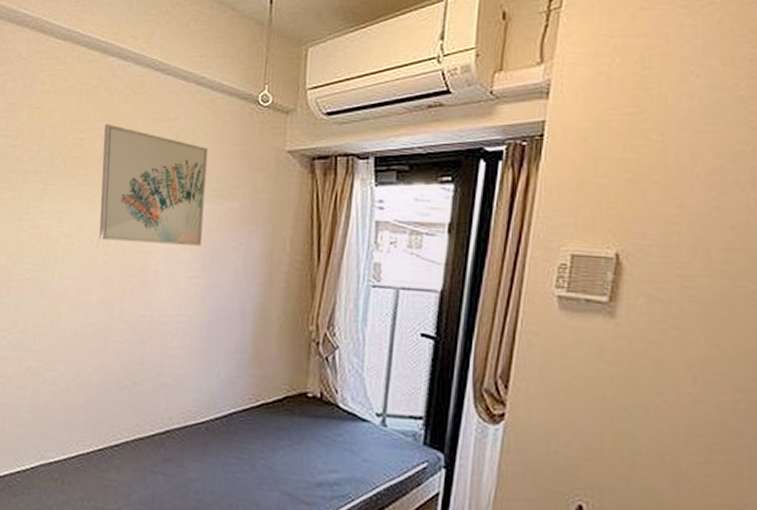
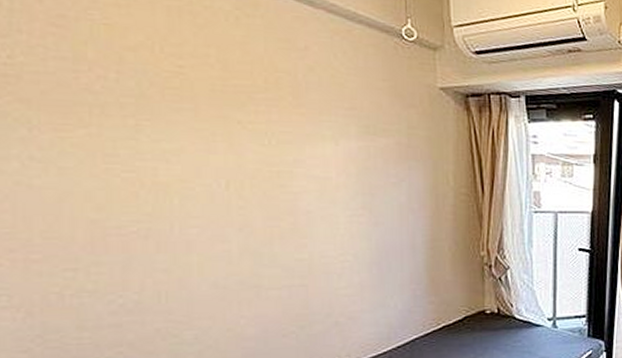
wall art: present [99,124,209,246] -> none [211,49,359,184]

